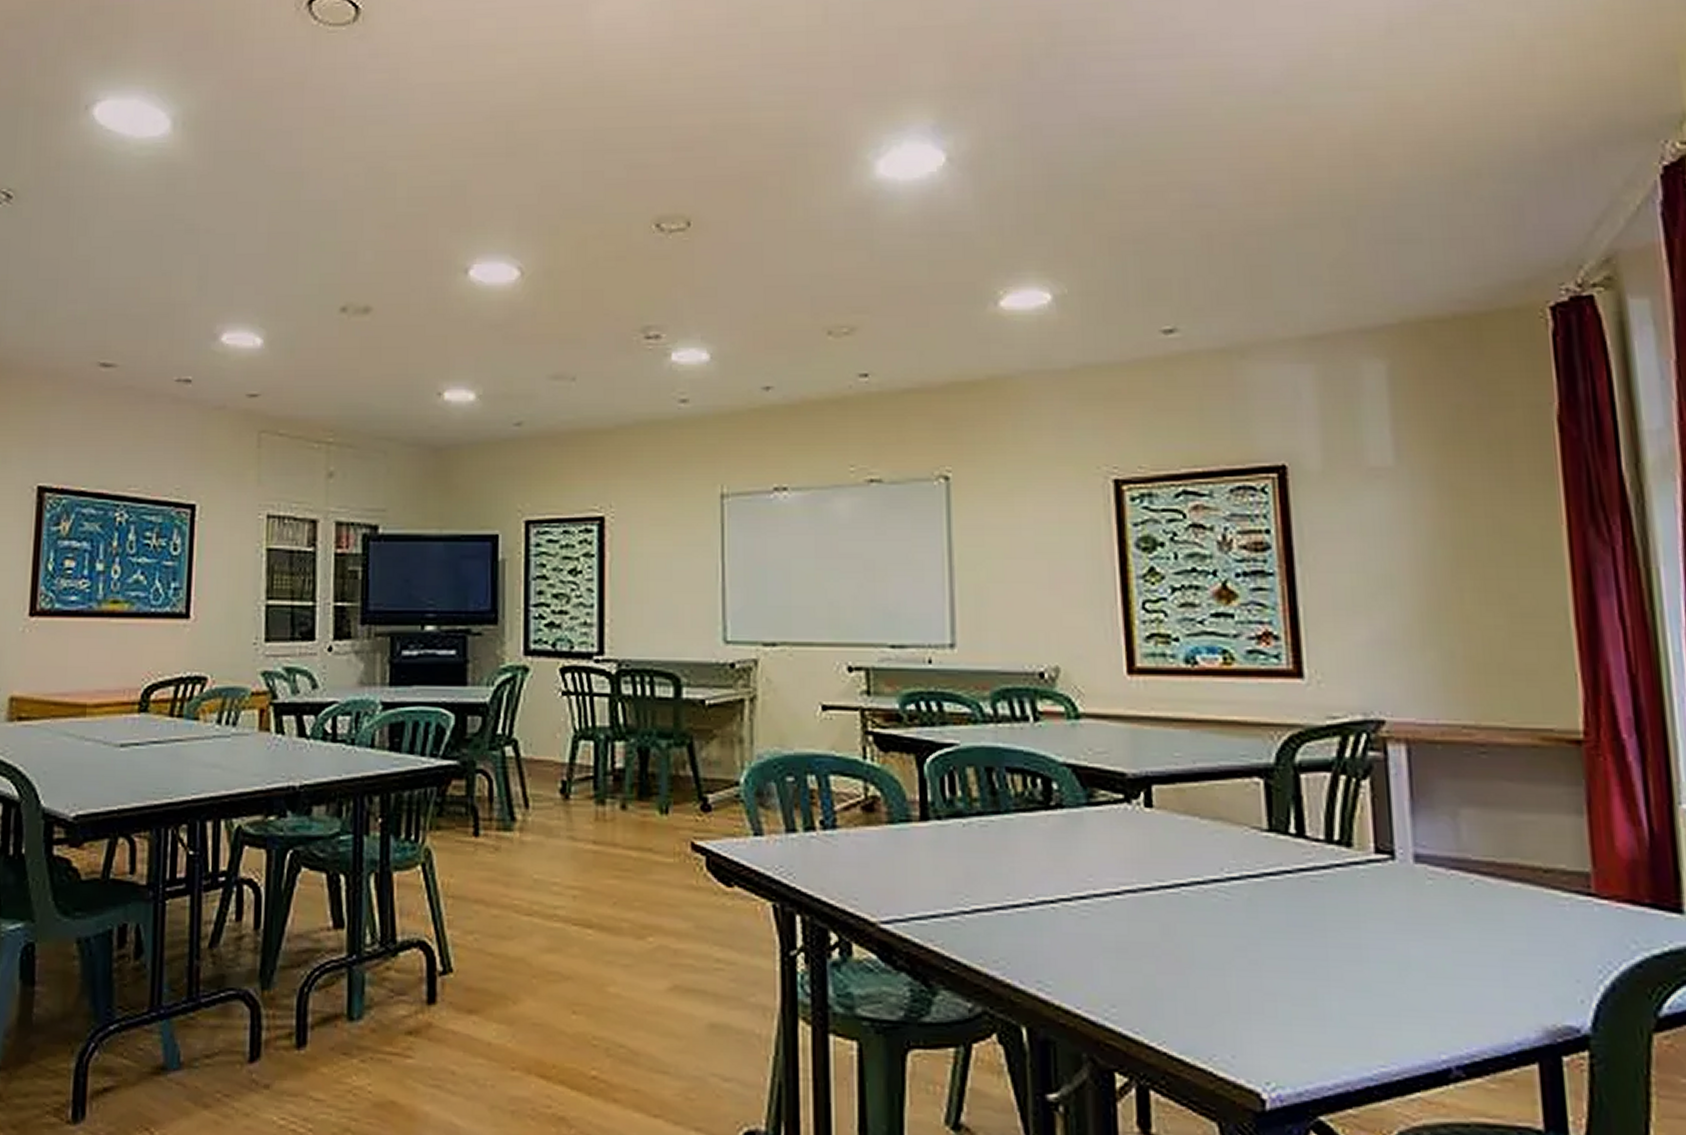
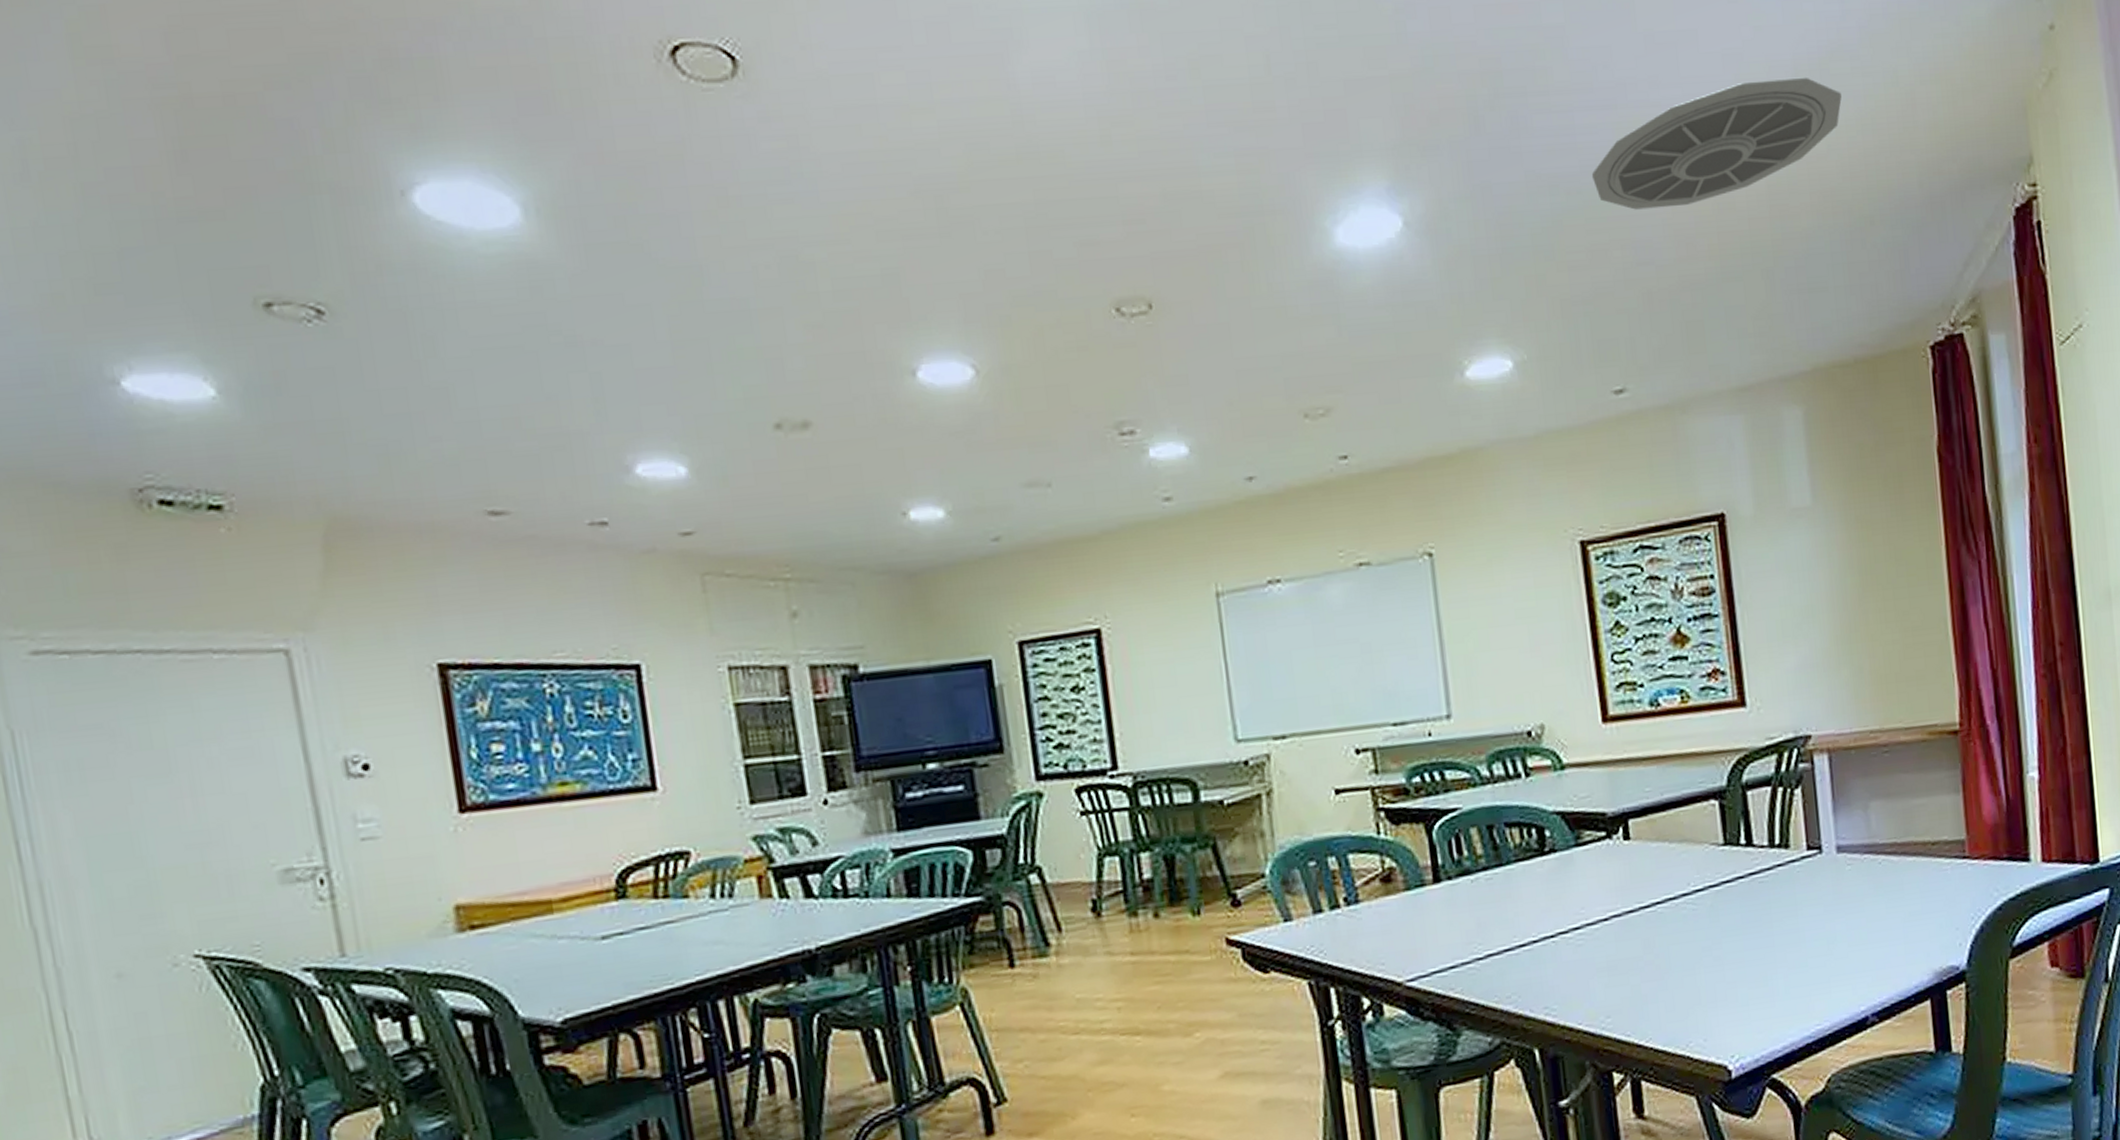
ceiling vent: none [1151,30,1445,154] -> present [1591,77,1842,210]

